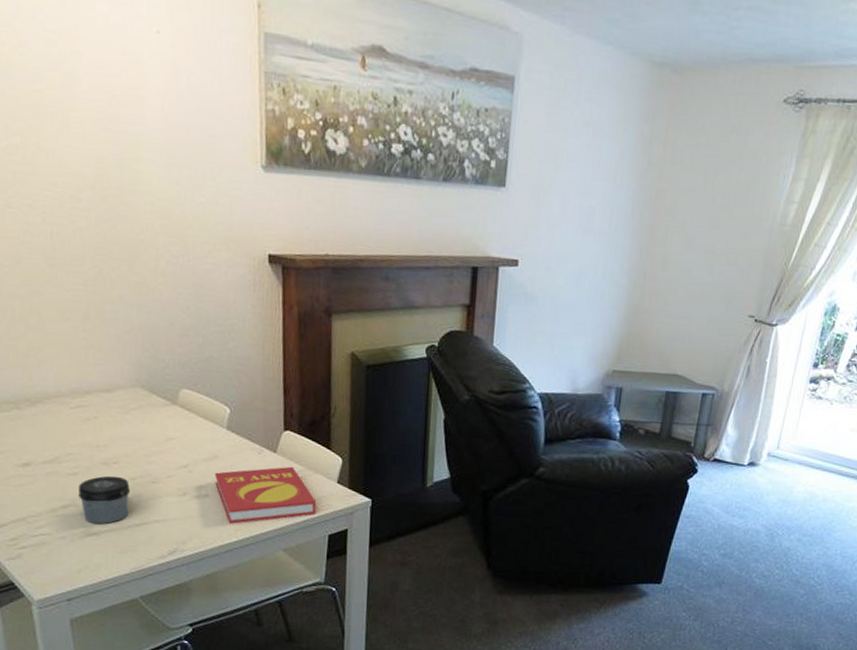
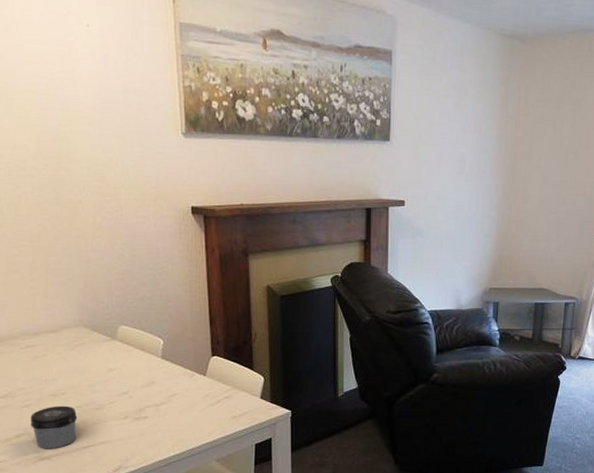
book: present [214,466,317,524] -> none [152,387,243,440]

